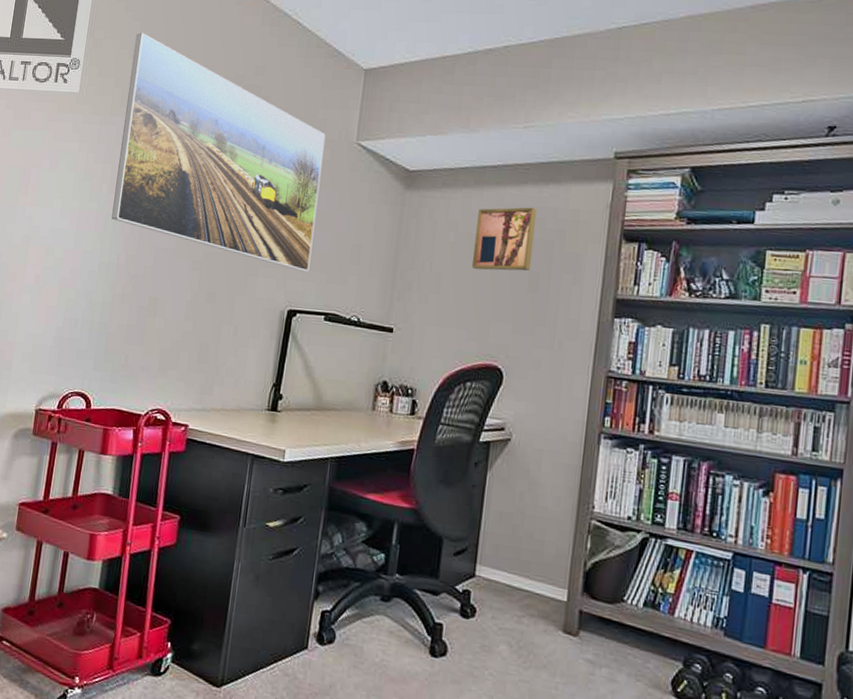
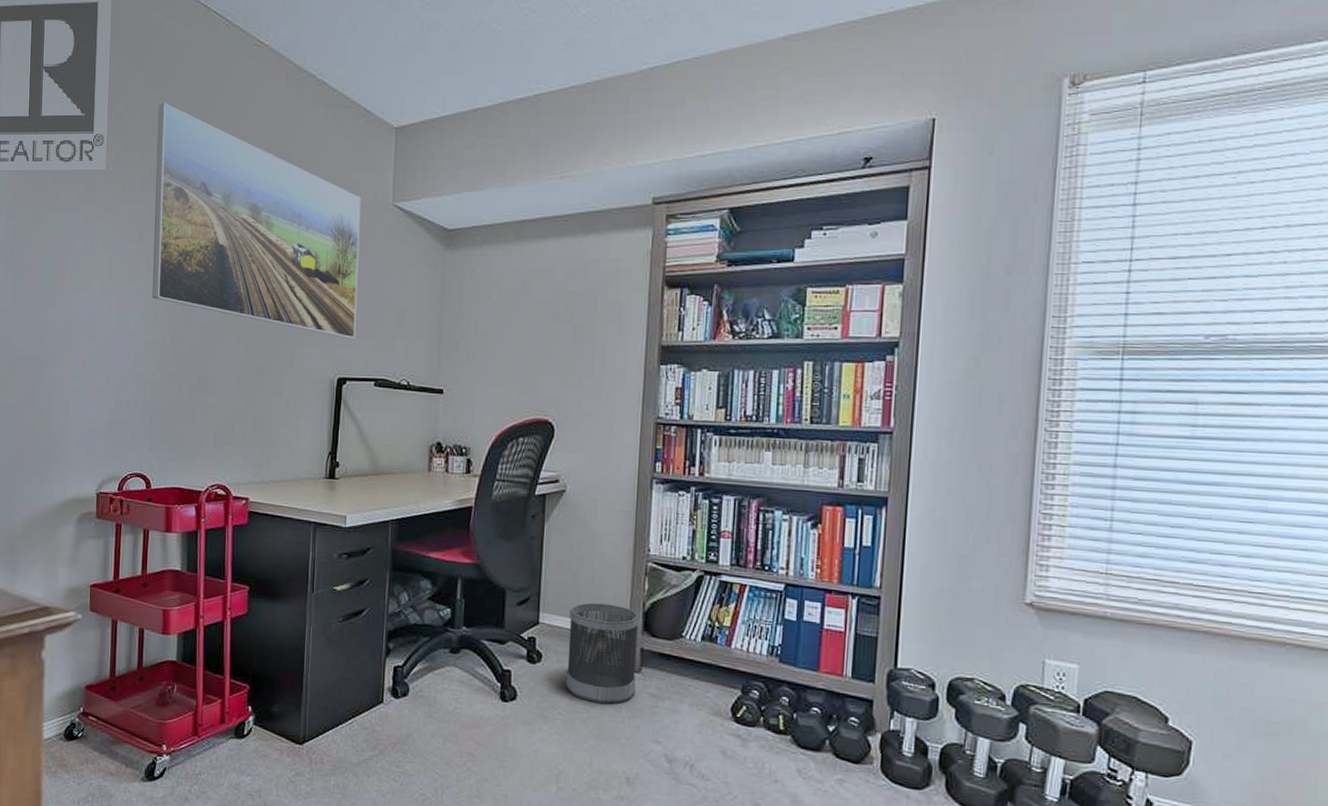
wall art: present [472,207,537,271] -> none [517,259,578,326]
wastebasket: none [498,558,581,668] -> present [565,602,640,704]

